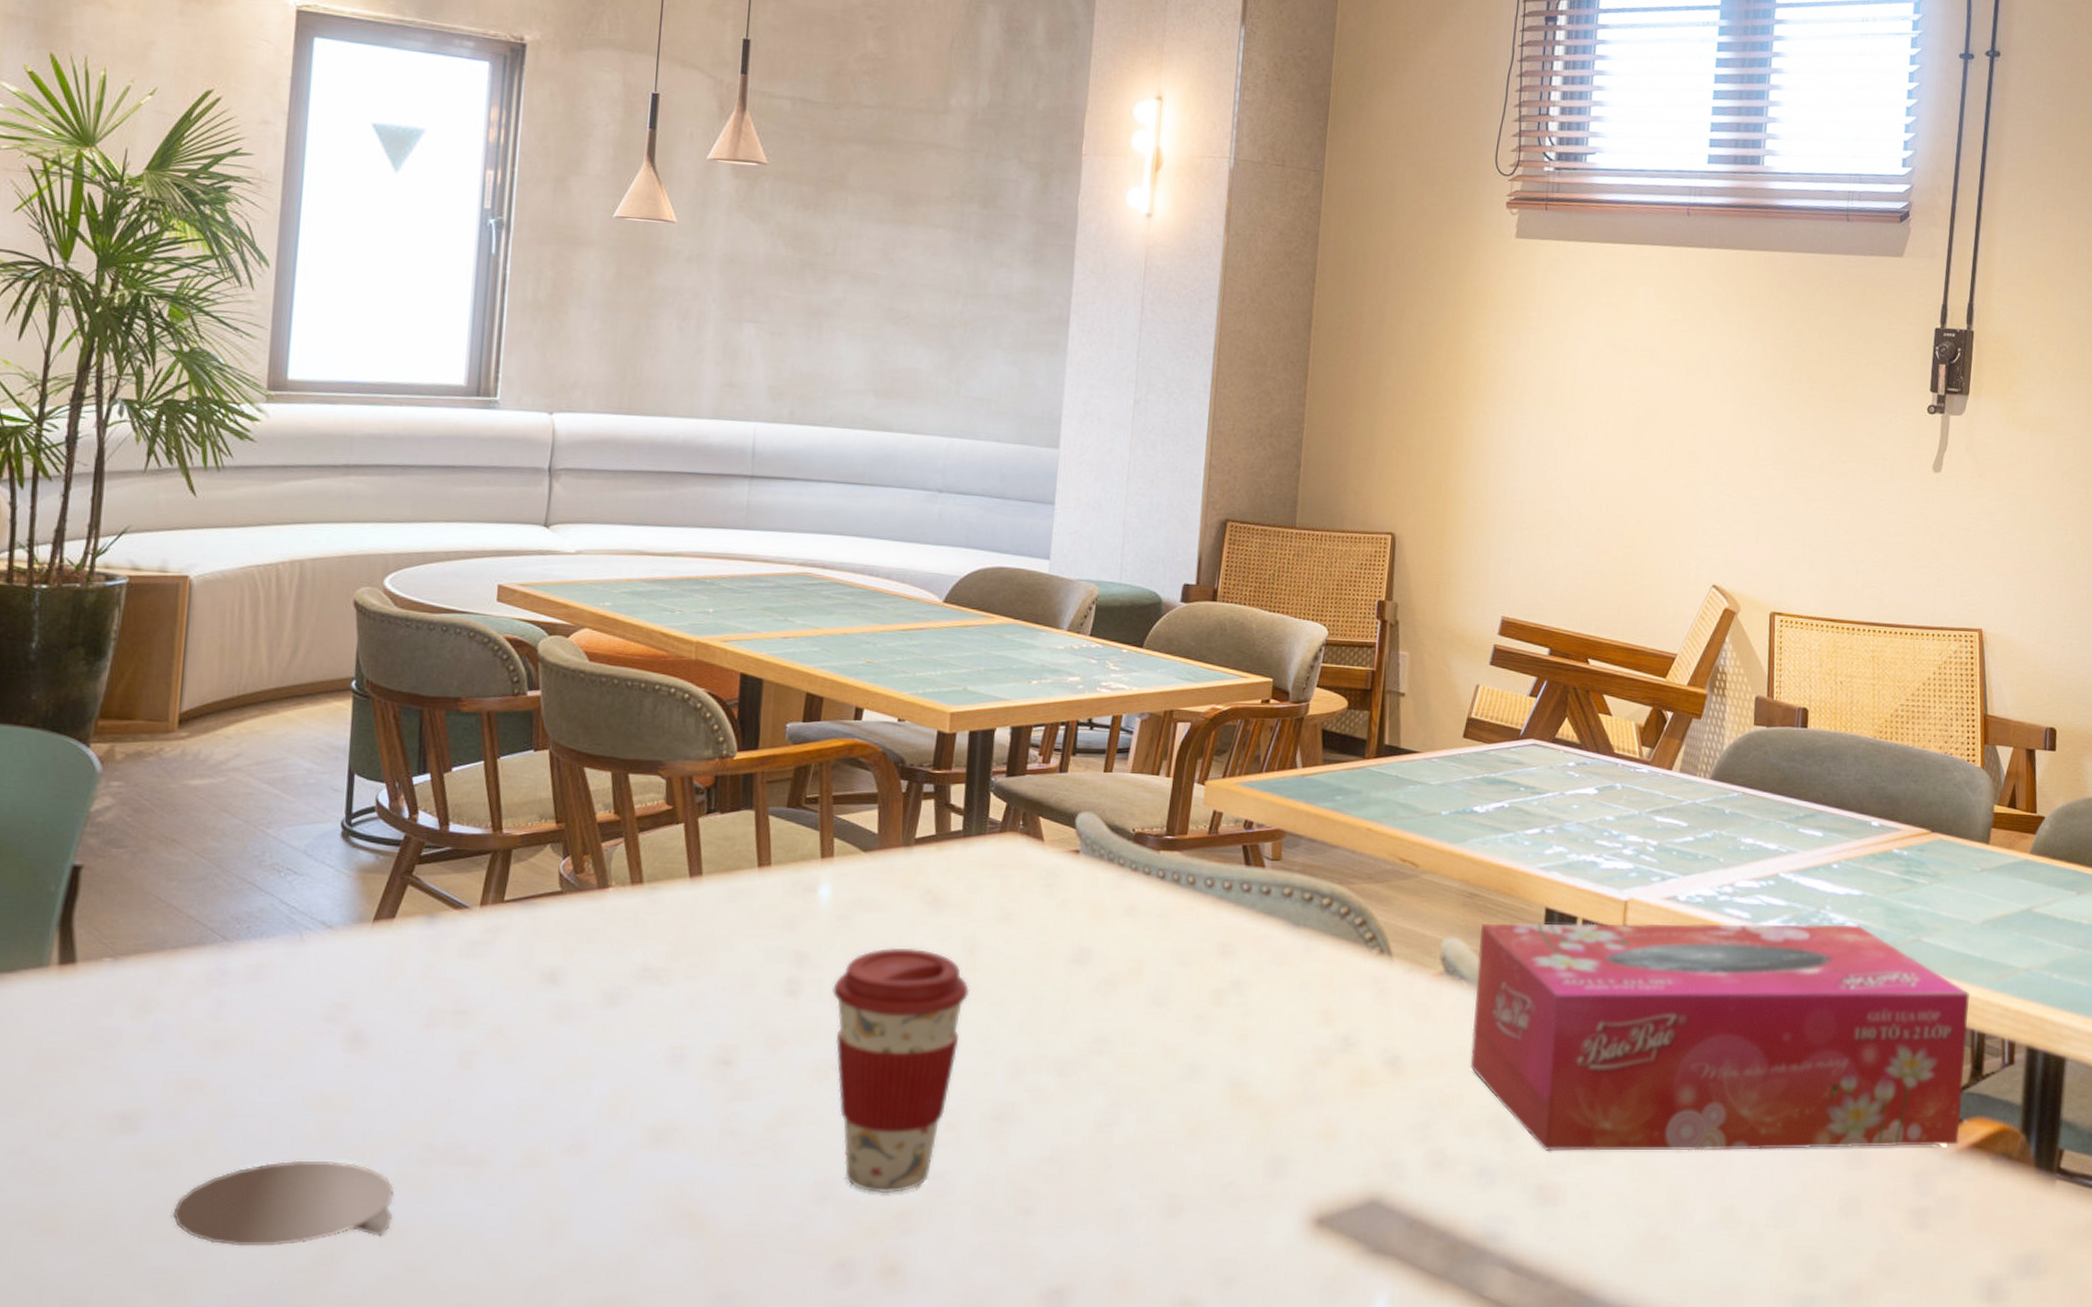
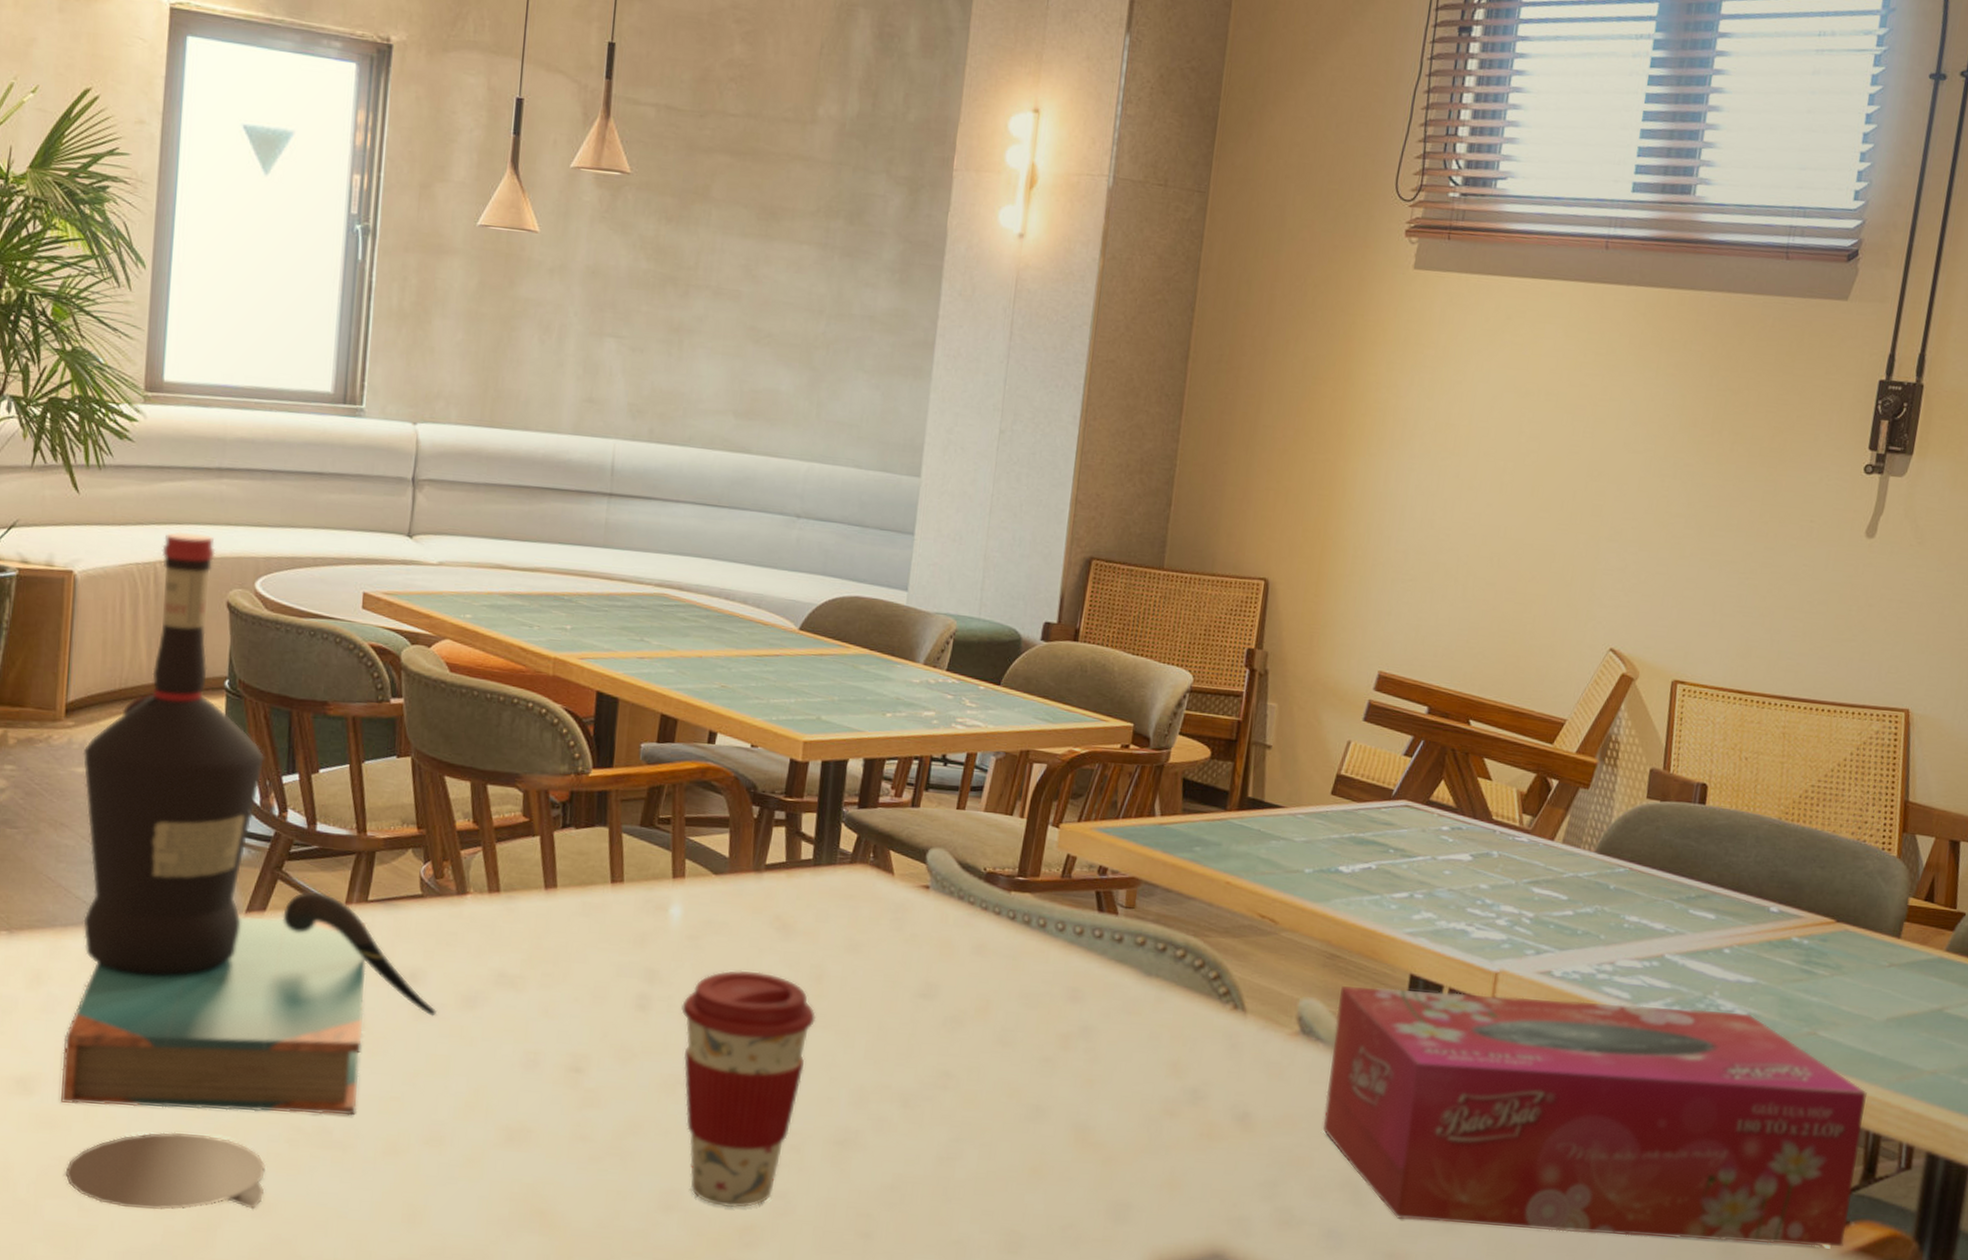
bottle: none [169,531,577,1138] -> present [61,531,436,1116]

